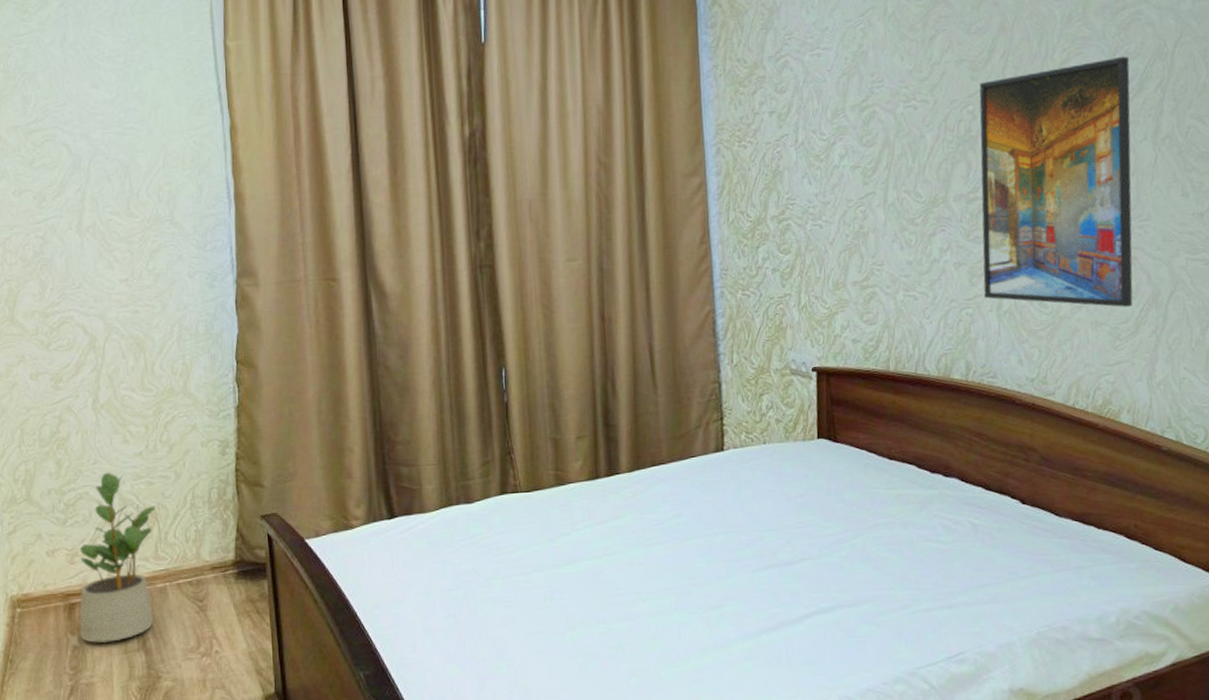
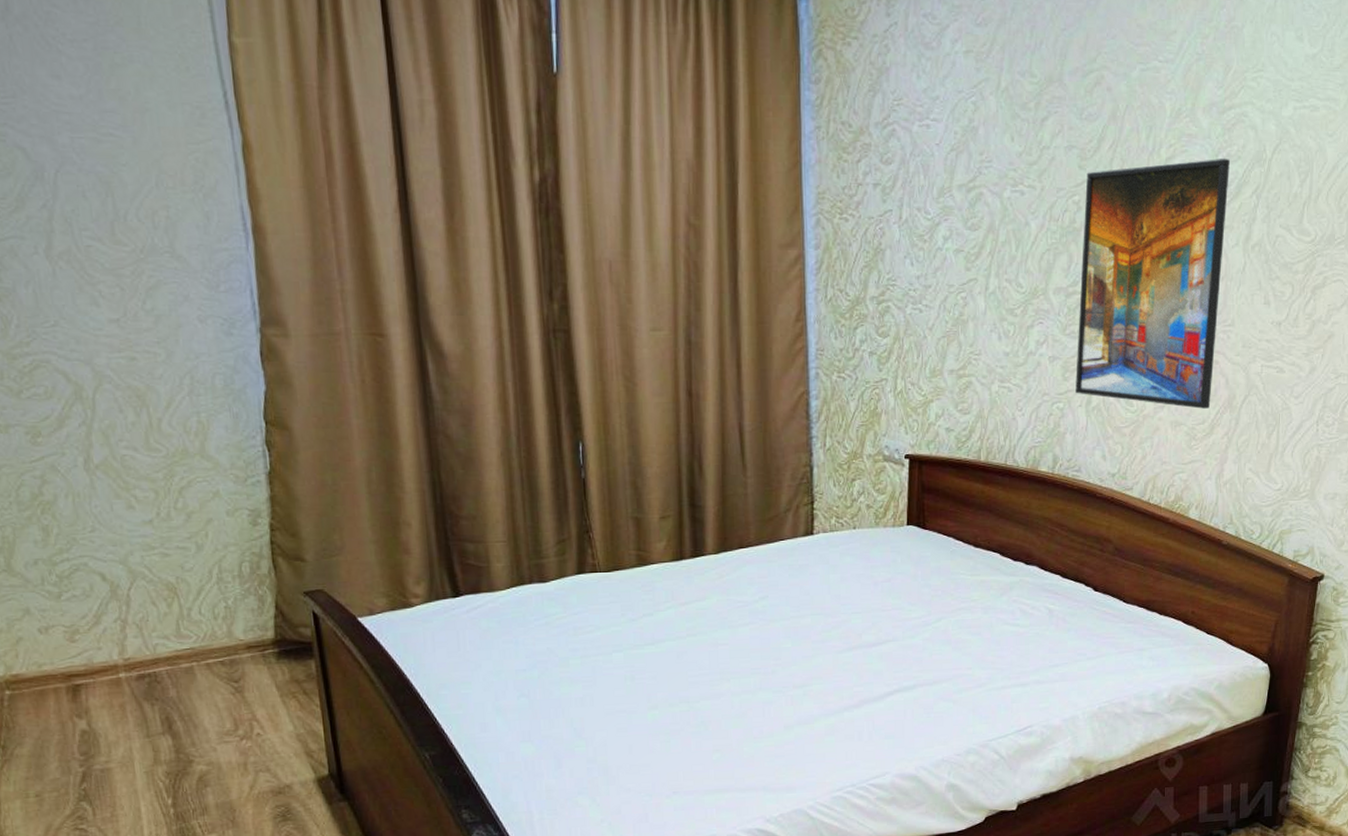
potted plant: present [80,472,157,643] -> none [81,541,179,727]

